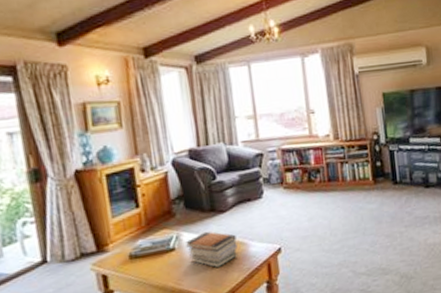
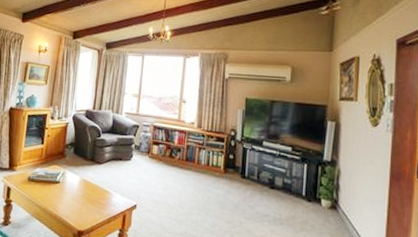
book stack: present [184,231,238,268] -> none [67,175,105,207]

